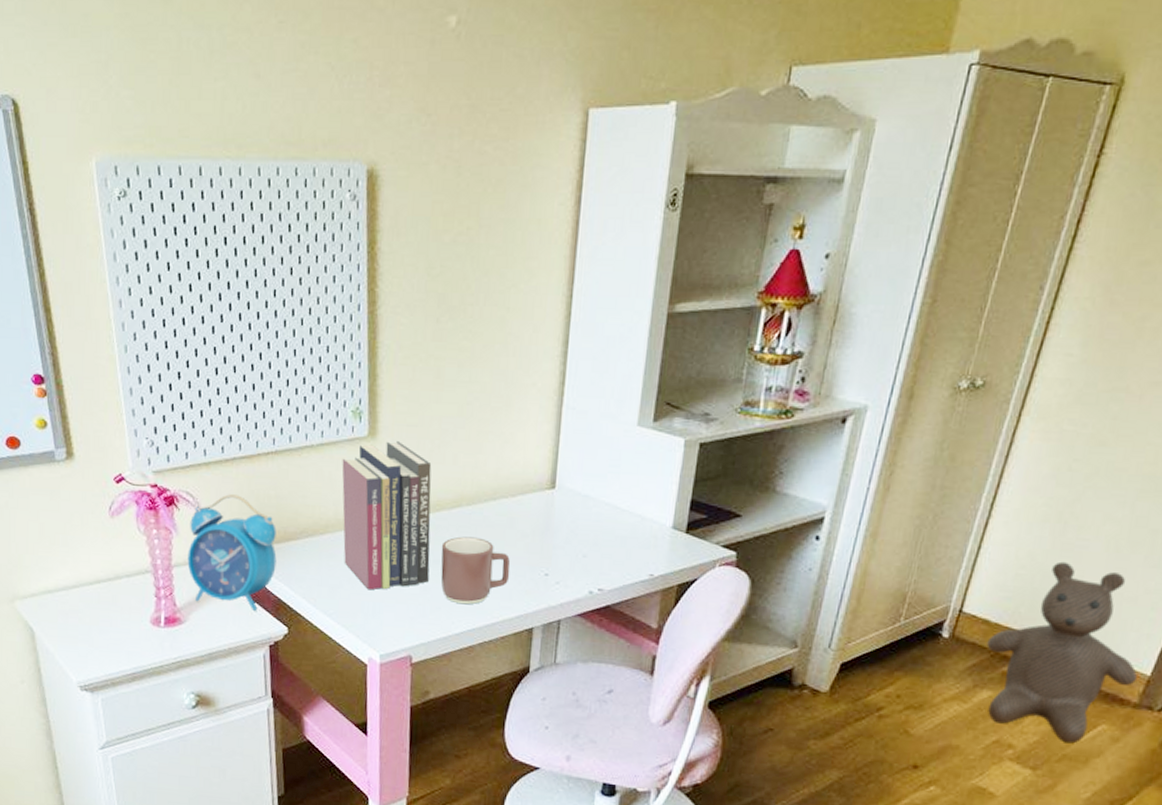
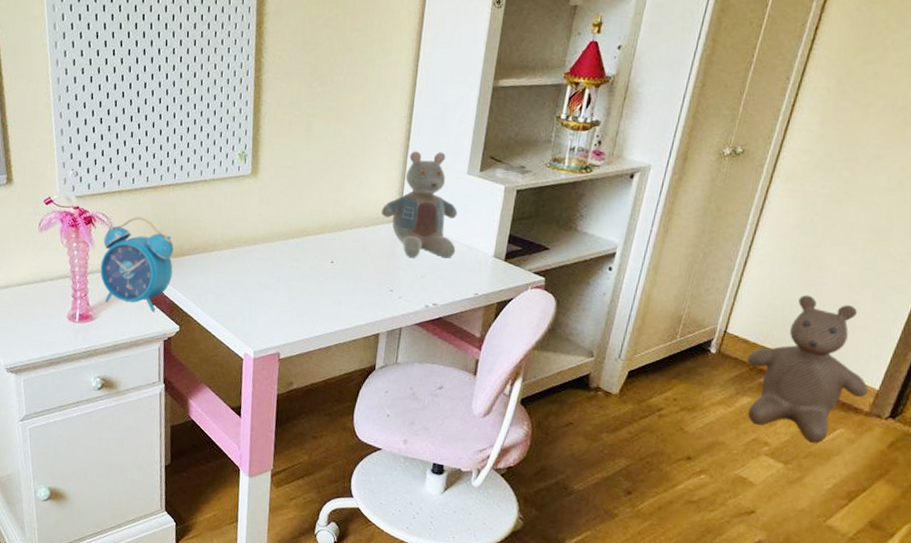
books: present [342,441,432,590] -> none [227,179,301,298]
mug: present [440,536,510,605] -> none [305,257,362,313]
stuffed animal: none [531,399,626,533] -> present [381,151,458,259]

